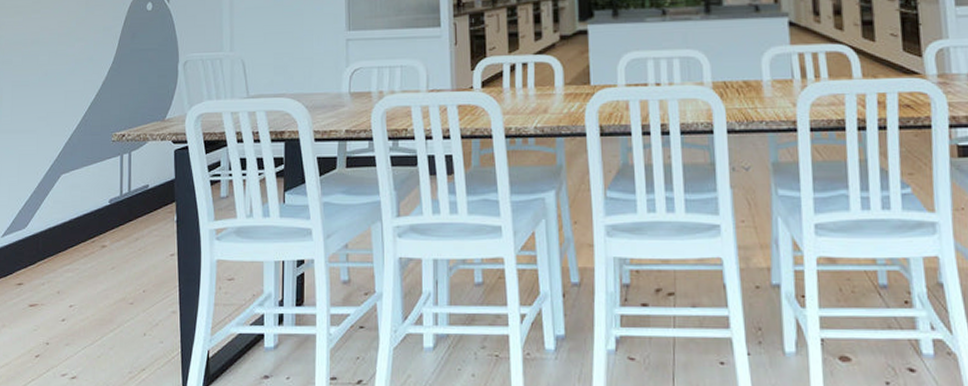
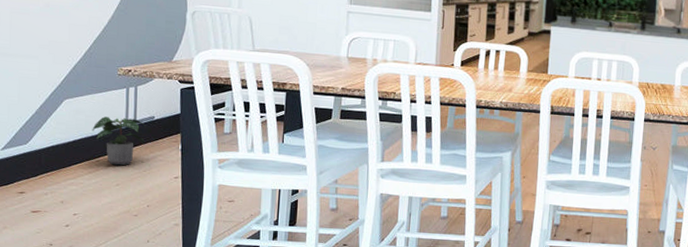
potted plant: none [87,190,141,245] -> present [92,117,147,166]

